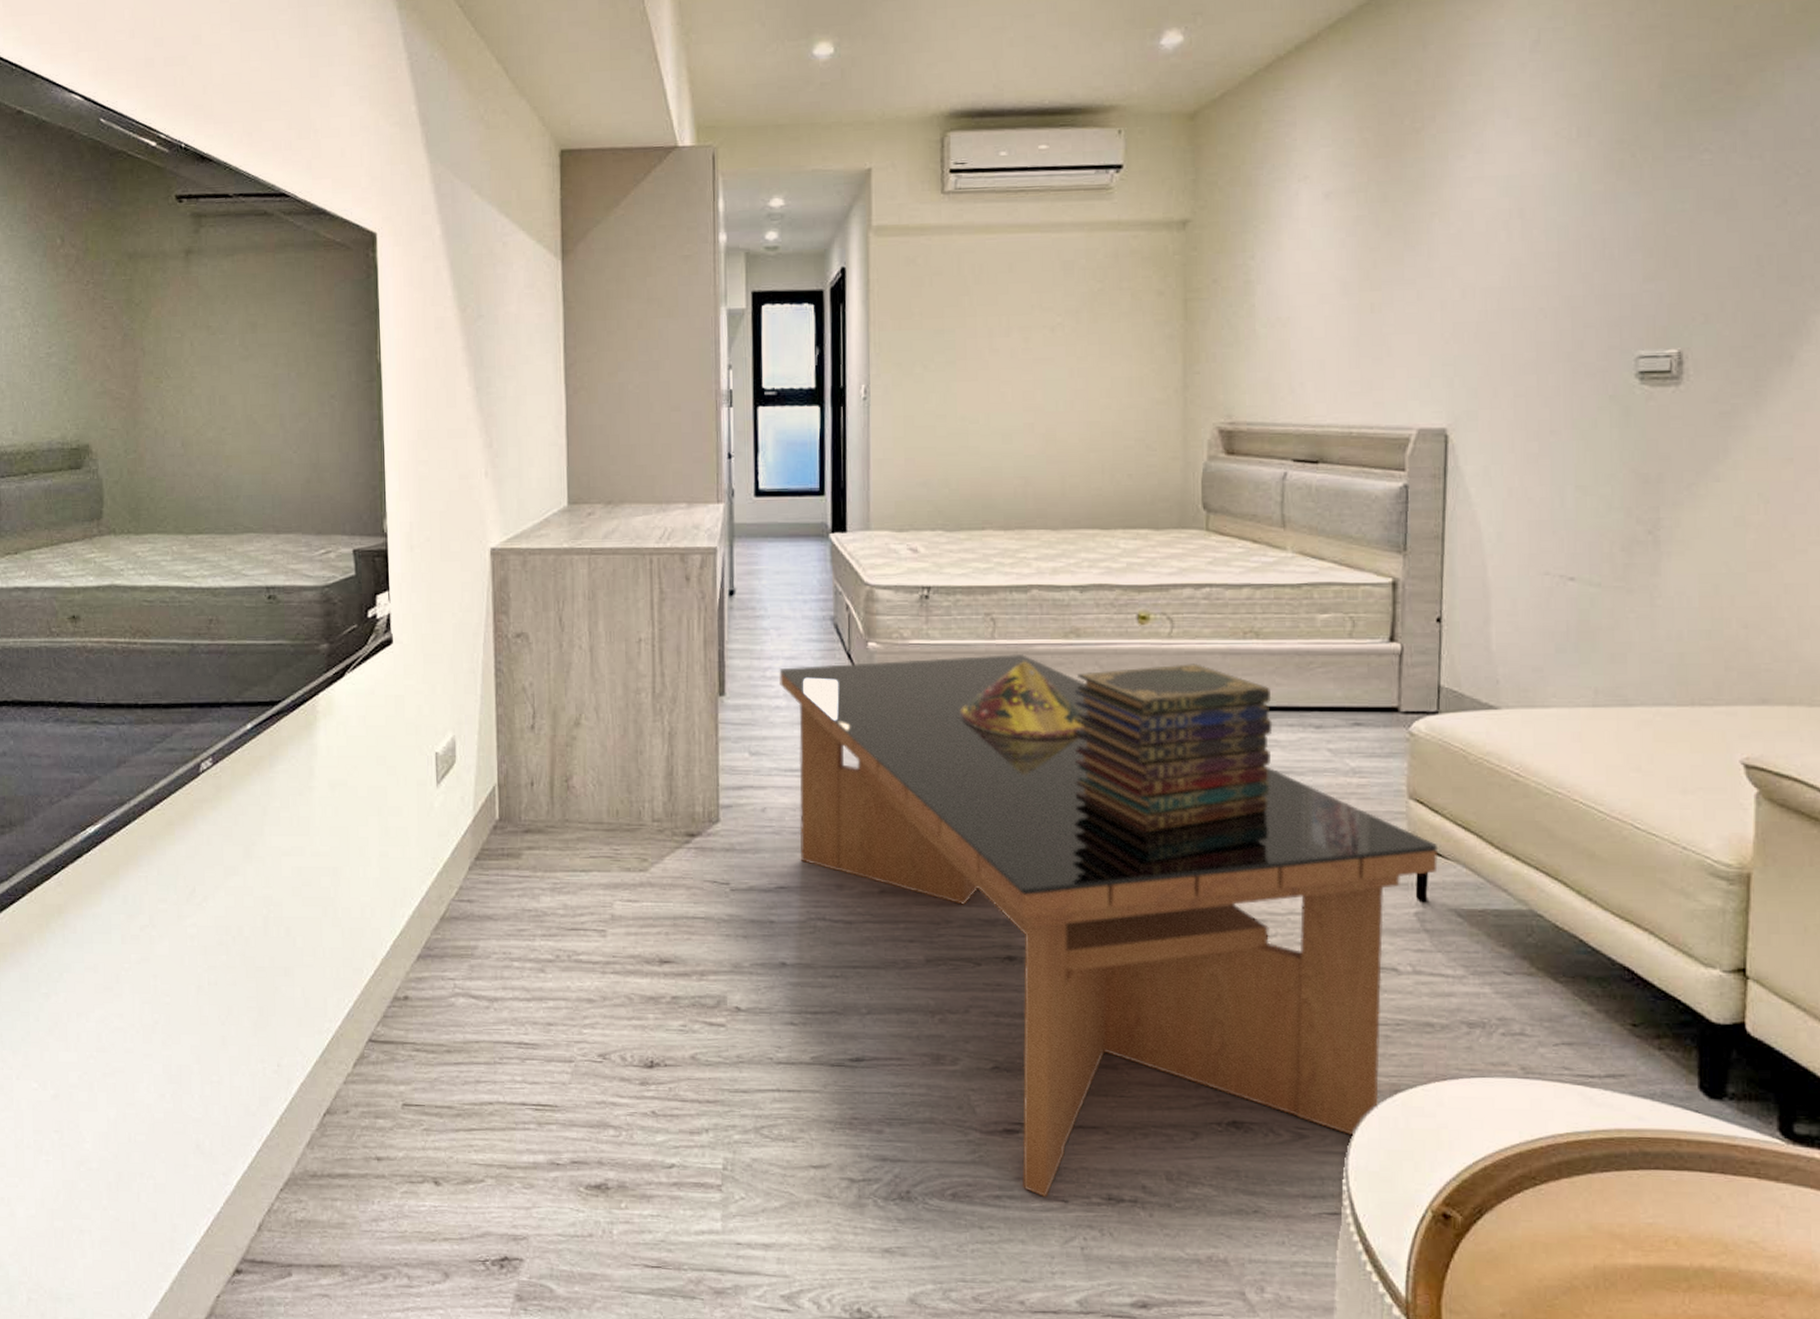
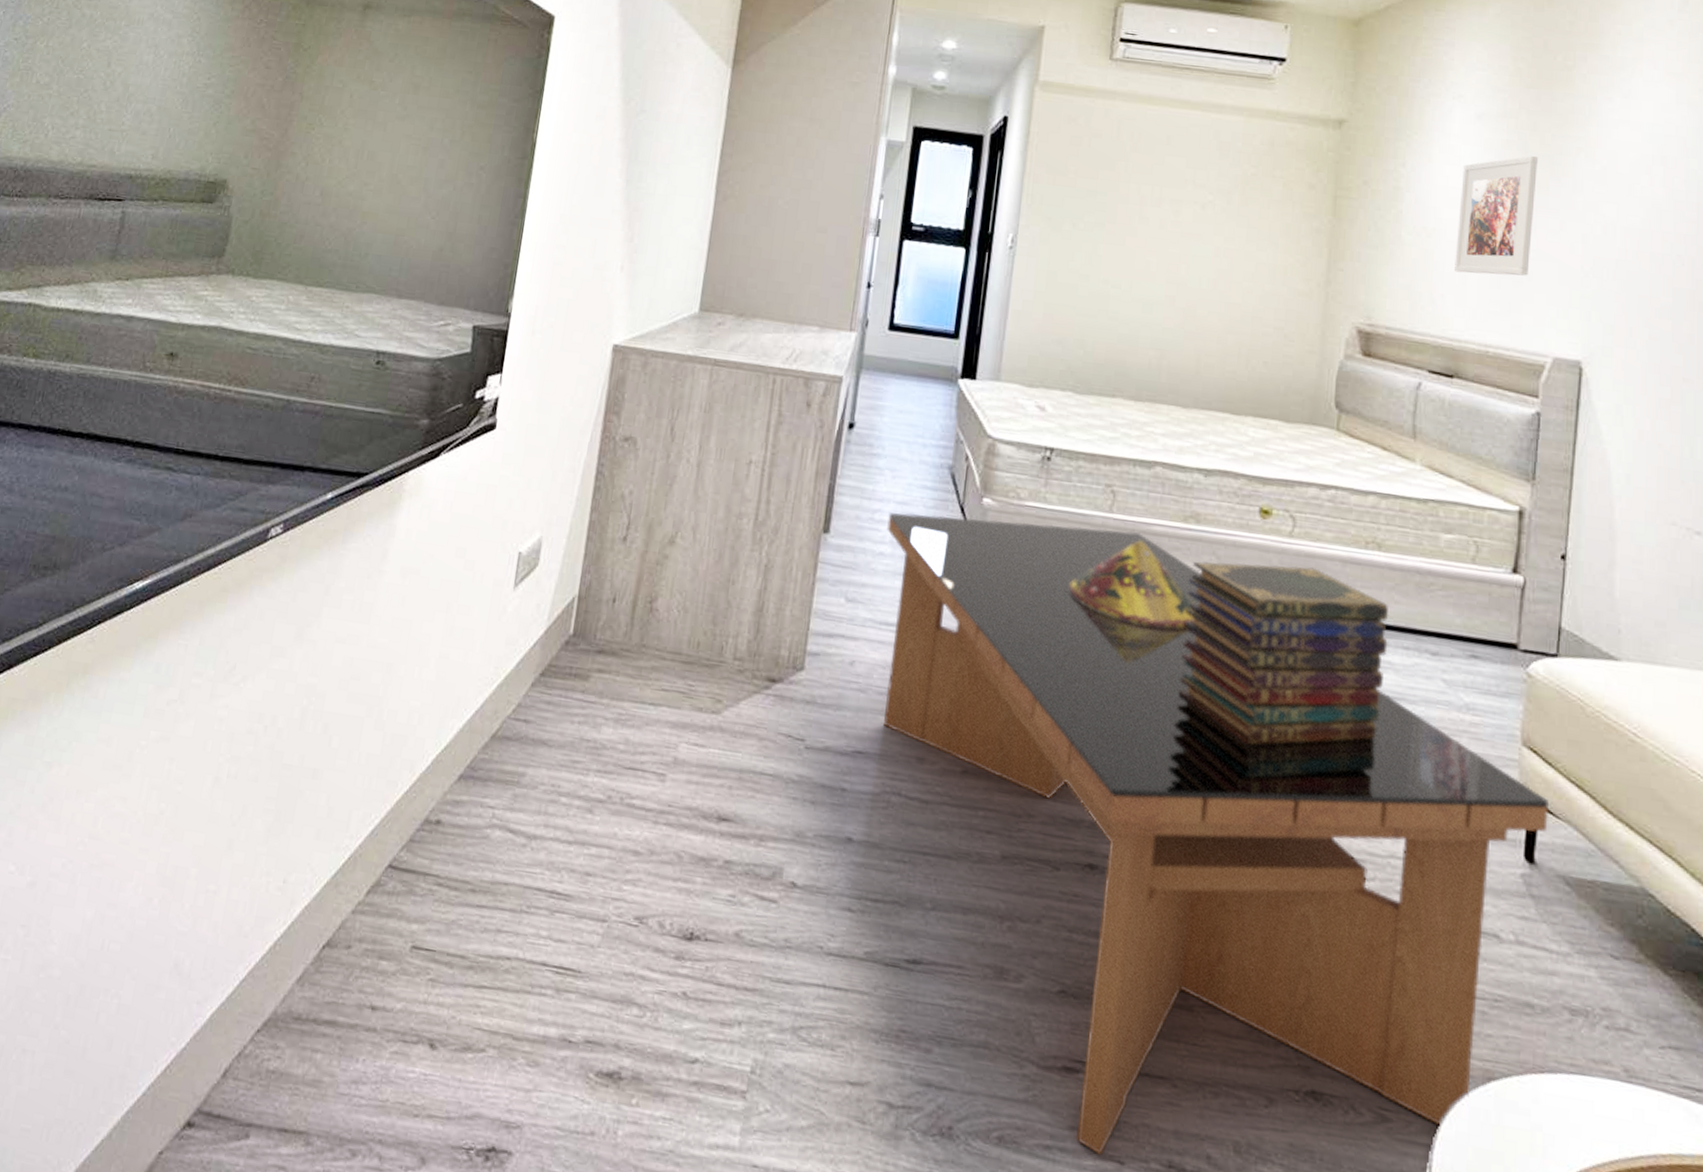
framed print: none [1312,227,1391,358] -> present [1454,155,1538,276]

